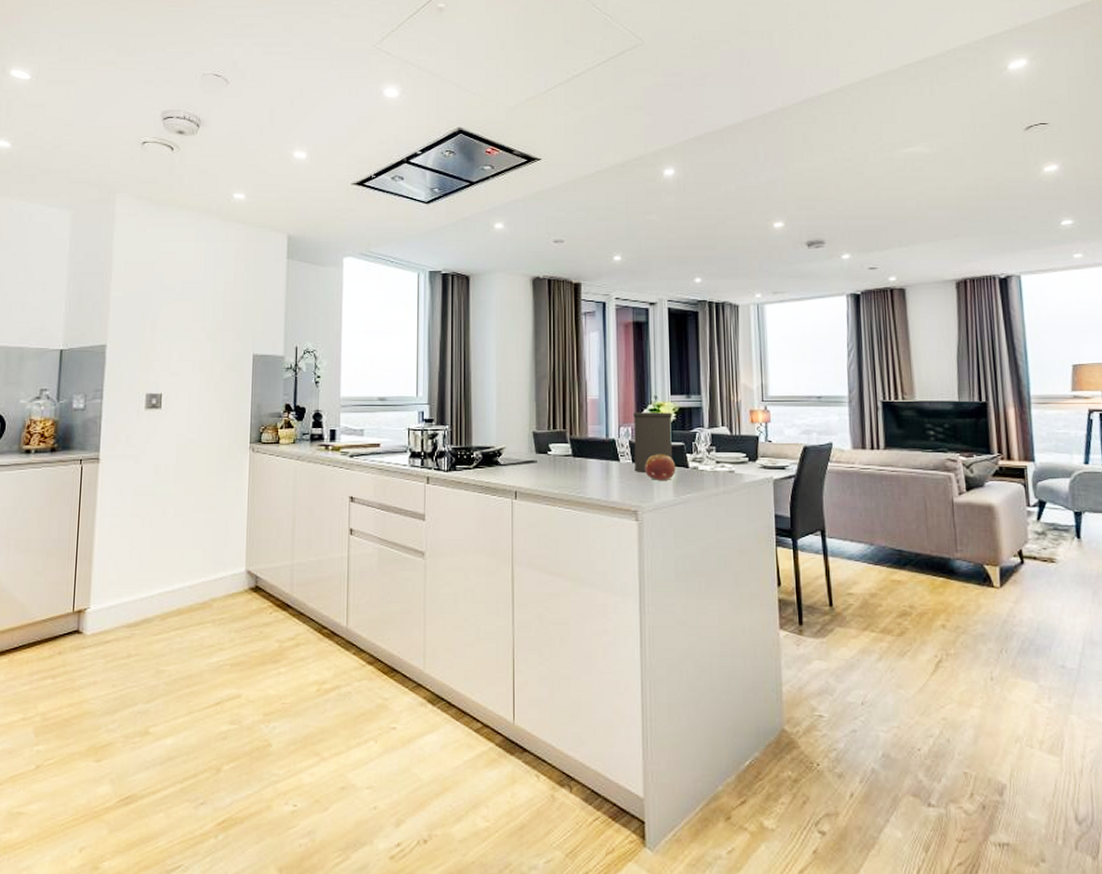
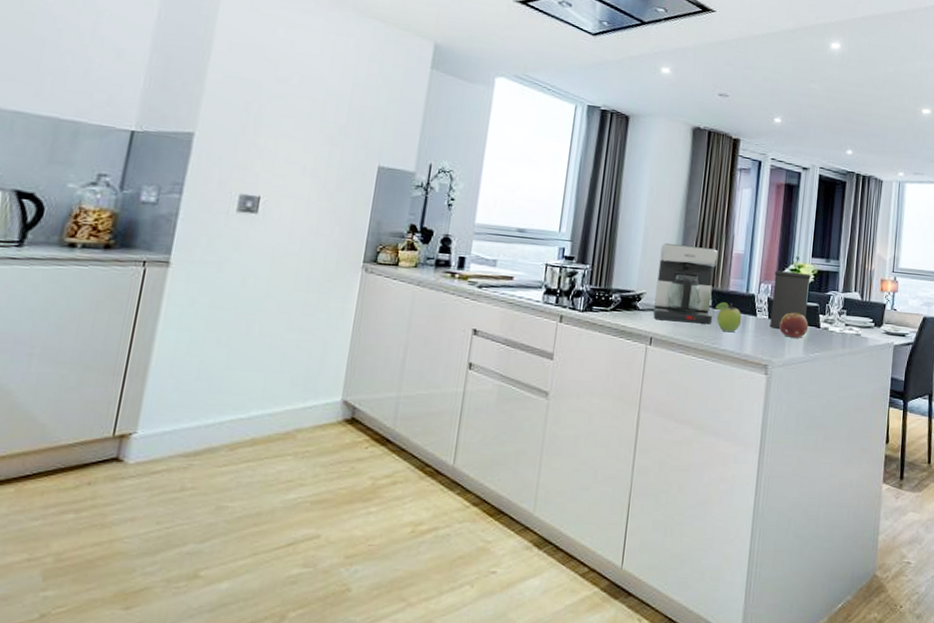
coffee maker: none [514,396,575,474] -> present [652,242,719,324]
fruit: none [576,450,605,480] -> present [715,302,742,333]

